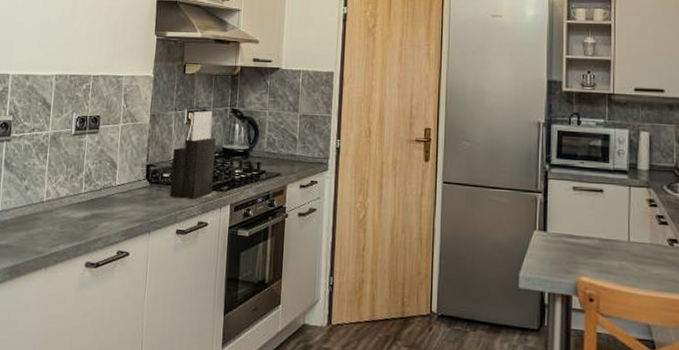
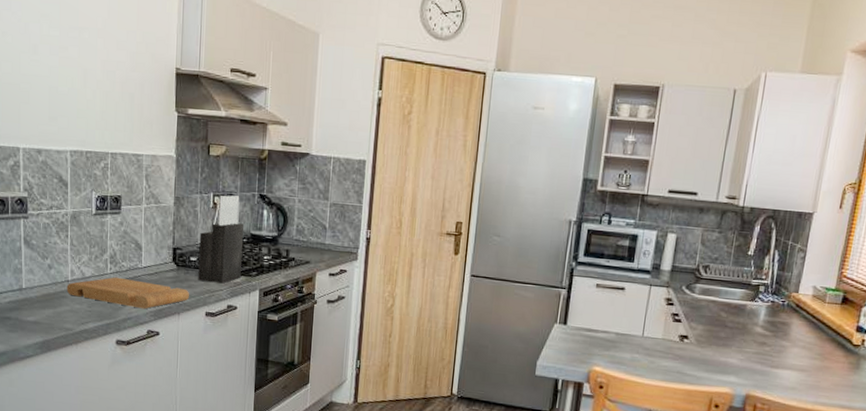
cutting board: none [41,196,161,229] -> present [66,277,189,309]

